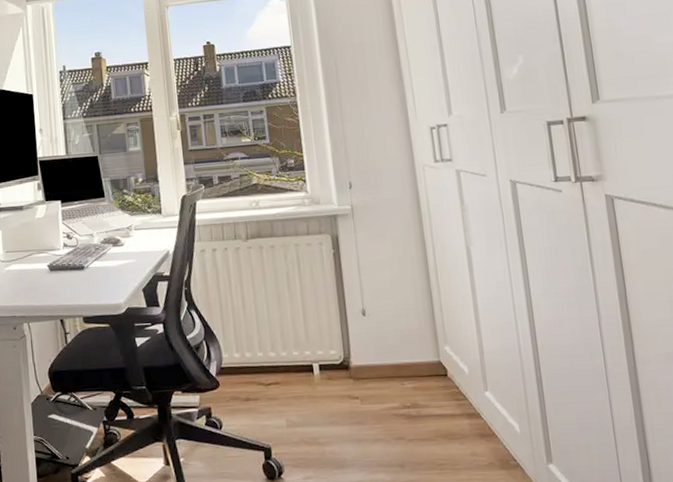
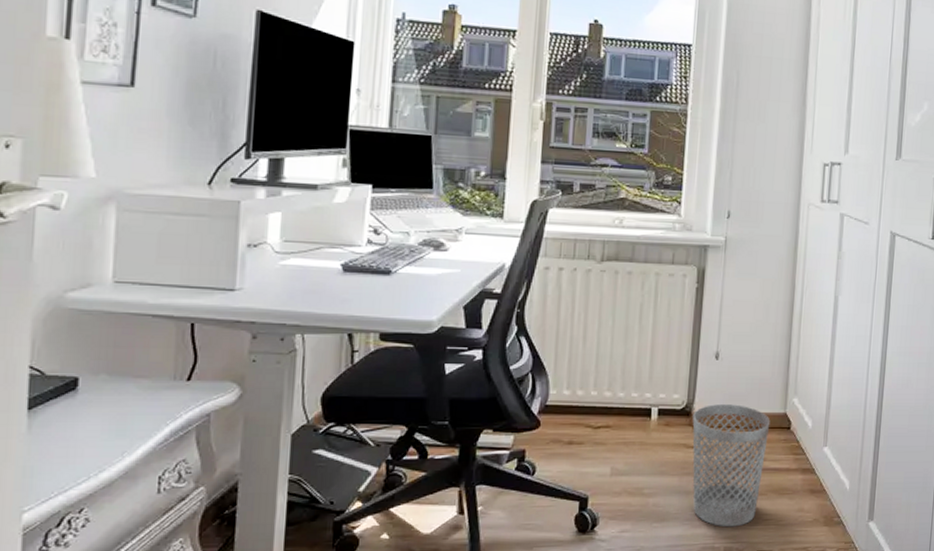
wastebasket: none [351,356,429,473] -> present [692,404,771,527]

